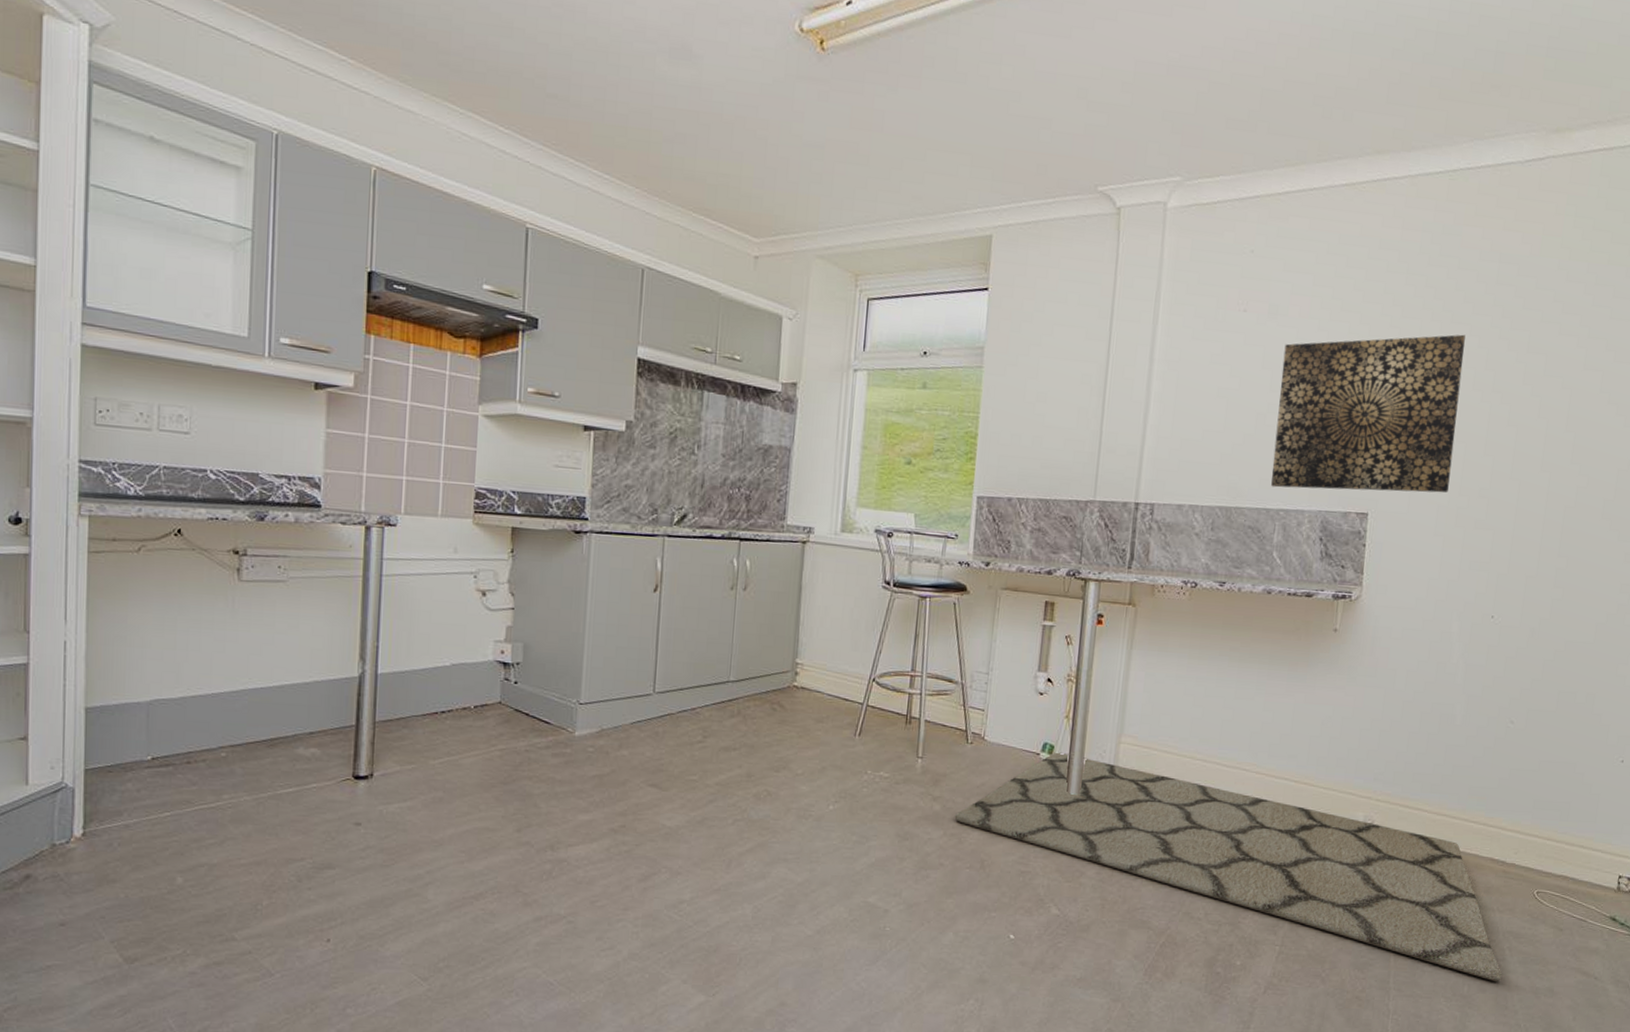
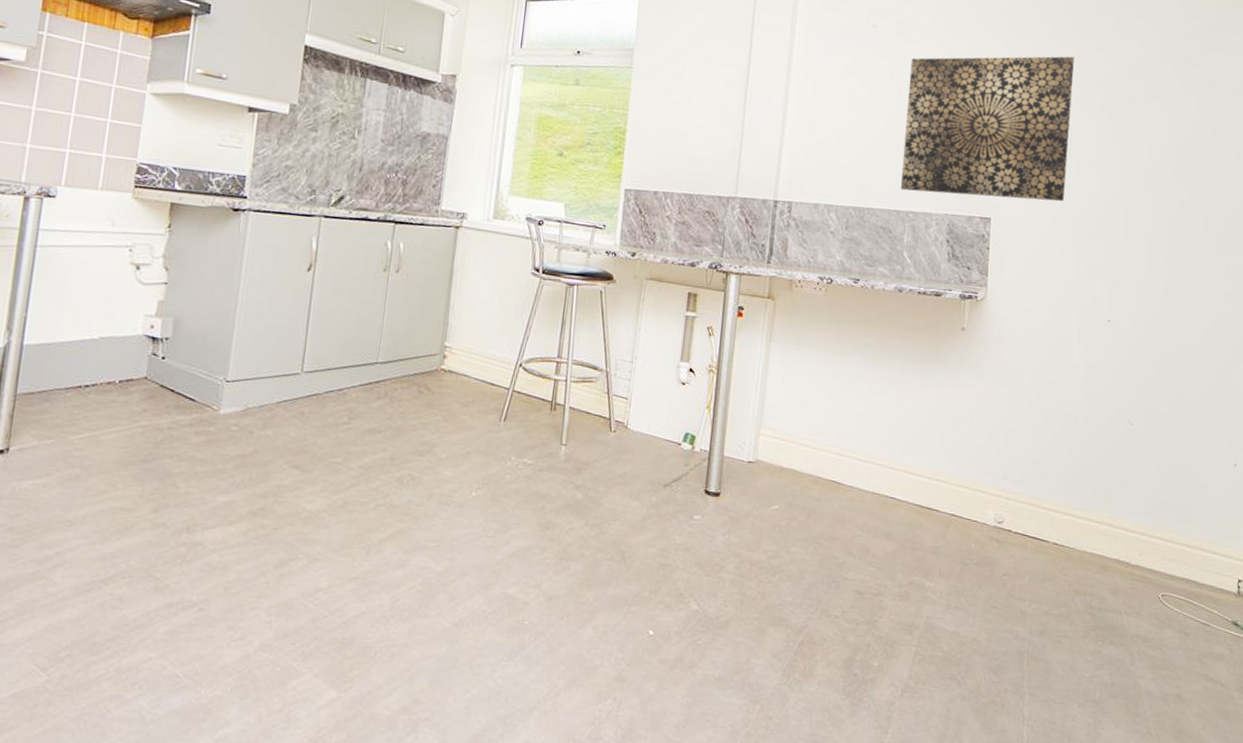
rug: present [954,752,1503,981] -> none [596,442,1133,687]

